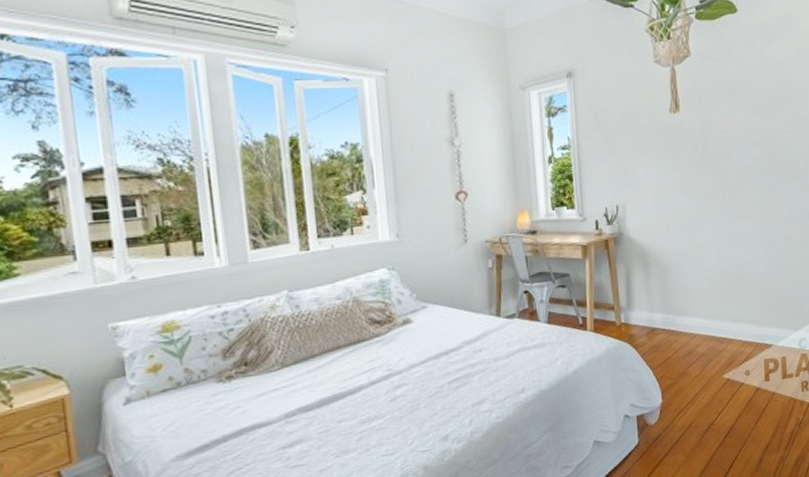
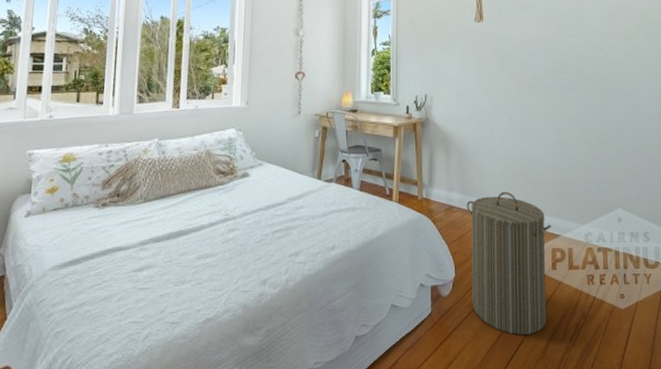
laundry hamper: none [670,305,764,453] -> present [466,191,552,336]

